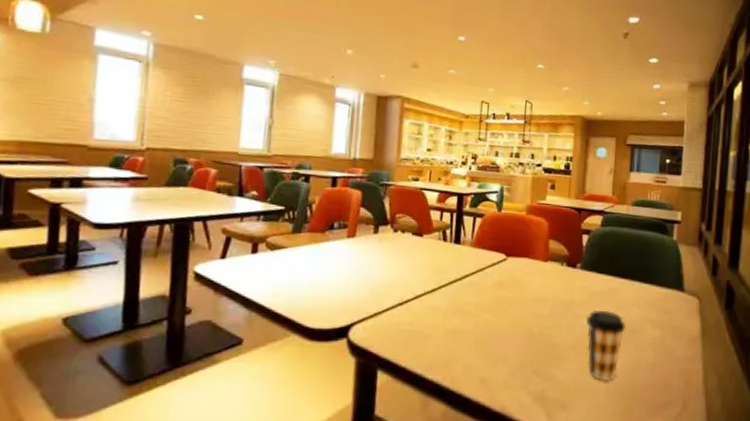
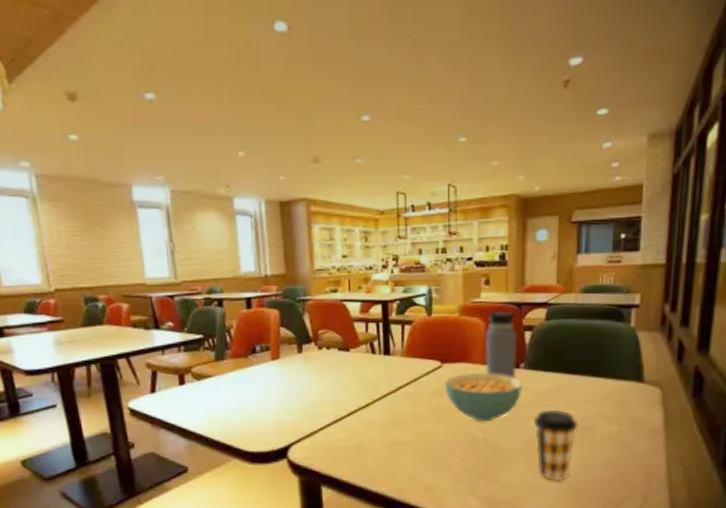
cereal bowl: none [507,268,578,317] -> present [445,373,523,422]
water bottle: none [545,206,578,277] -> present [485,302,518,378]

